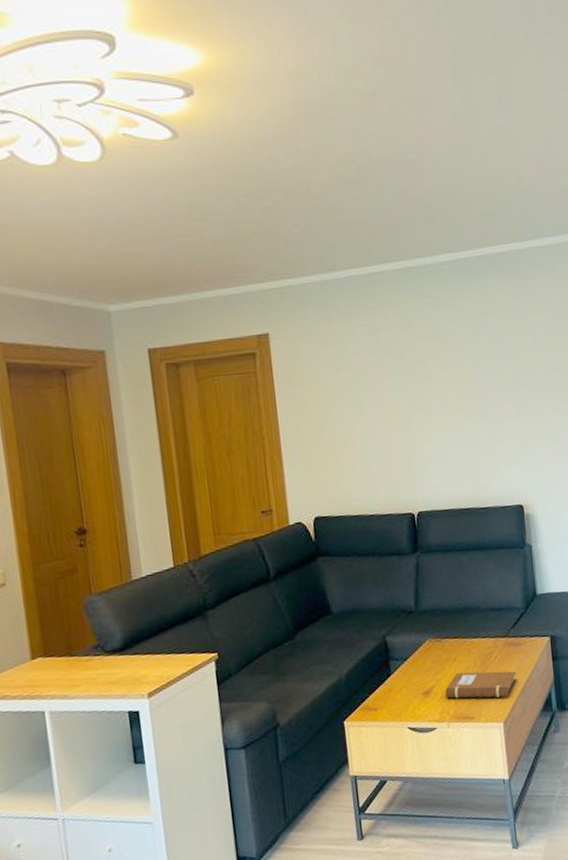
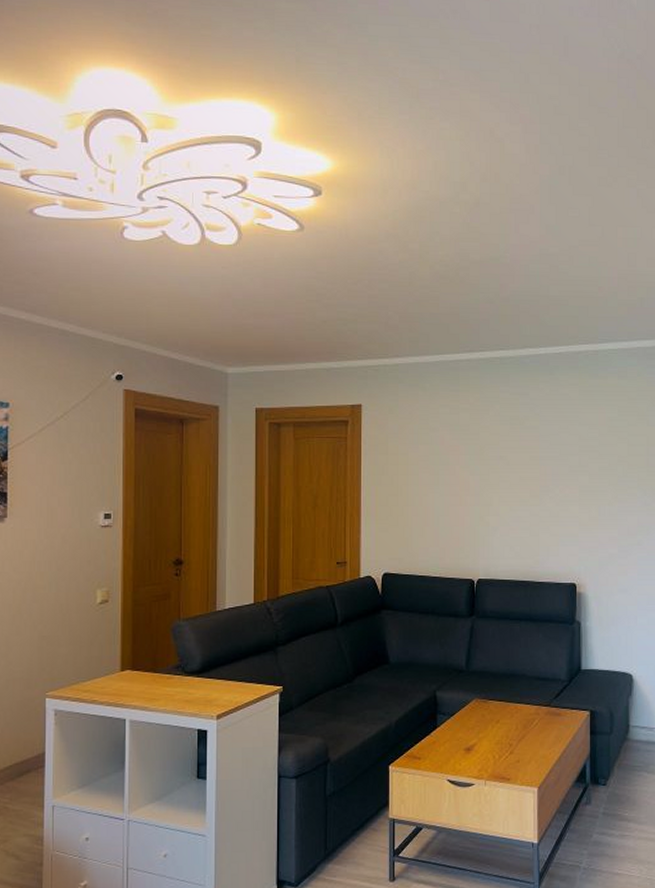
notebook: present [445,671,517,699] -> none [486,733,554,764]

